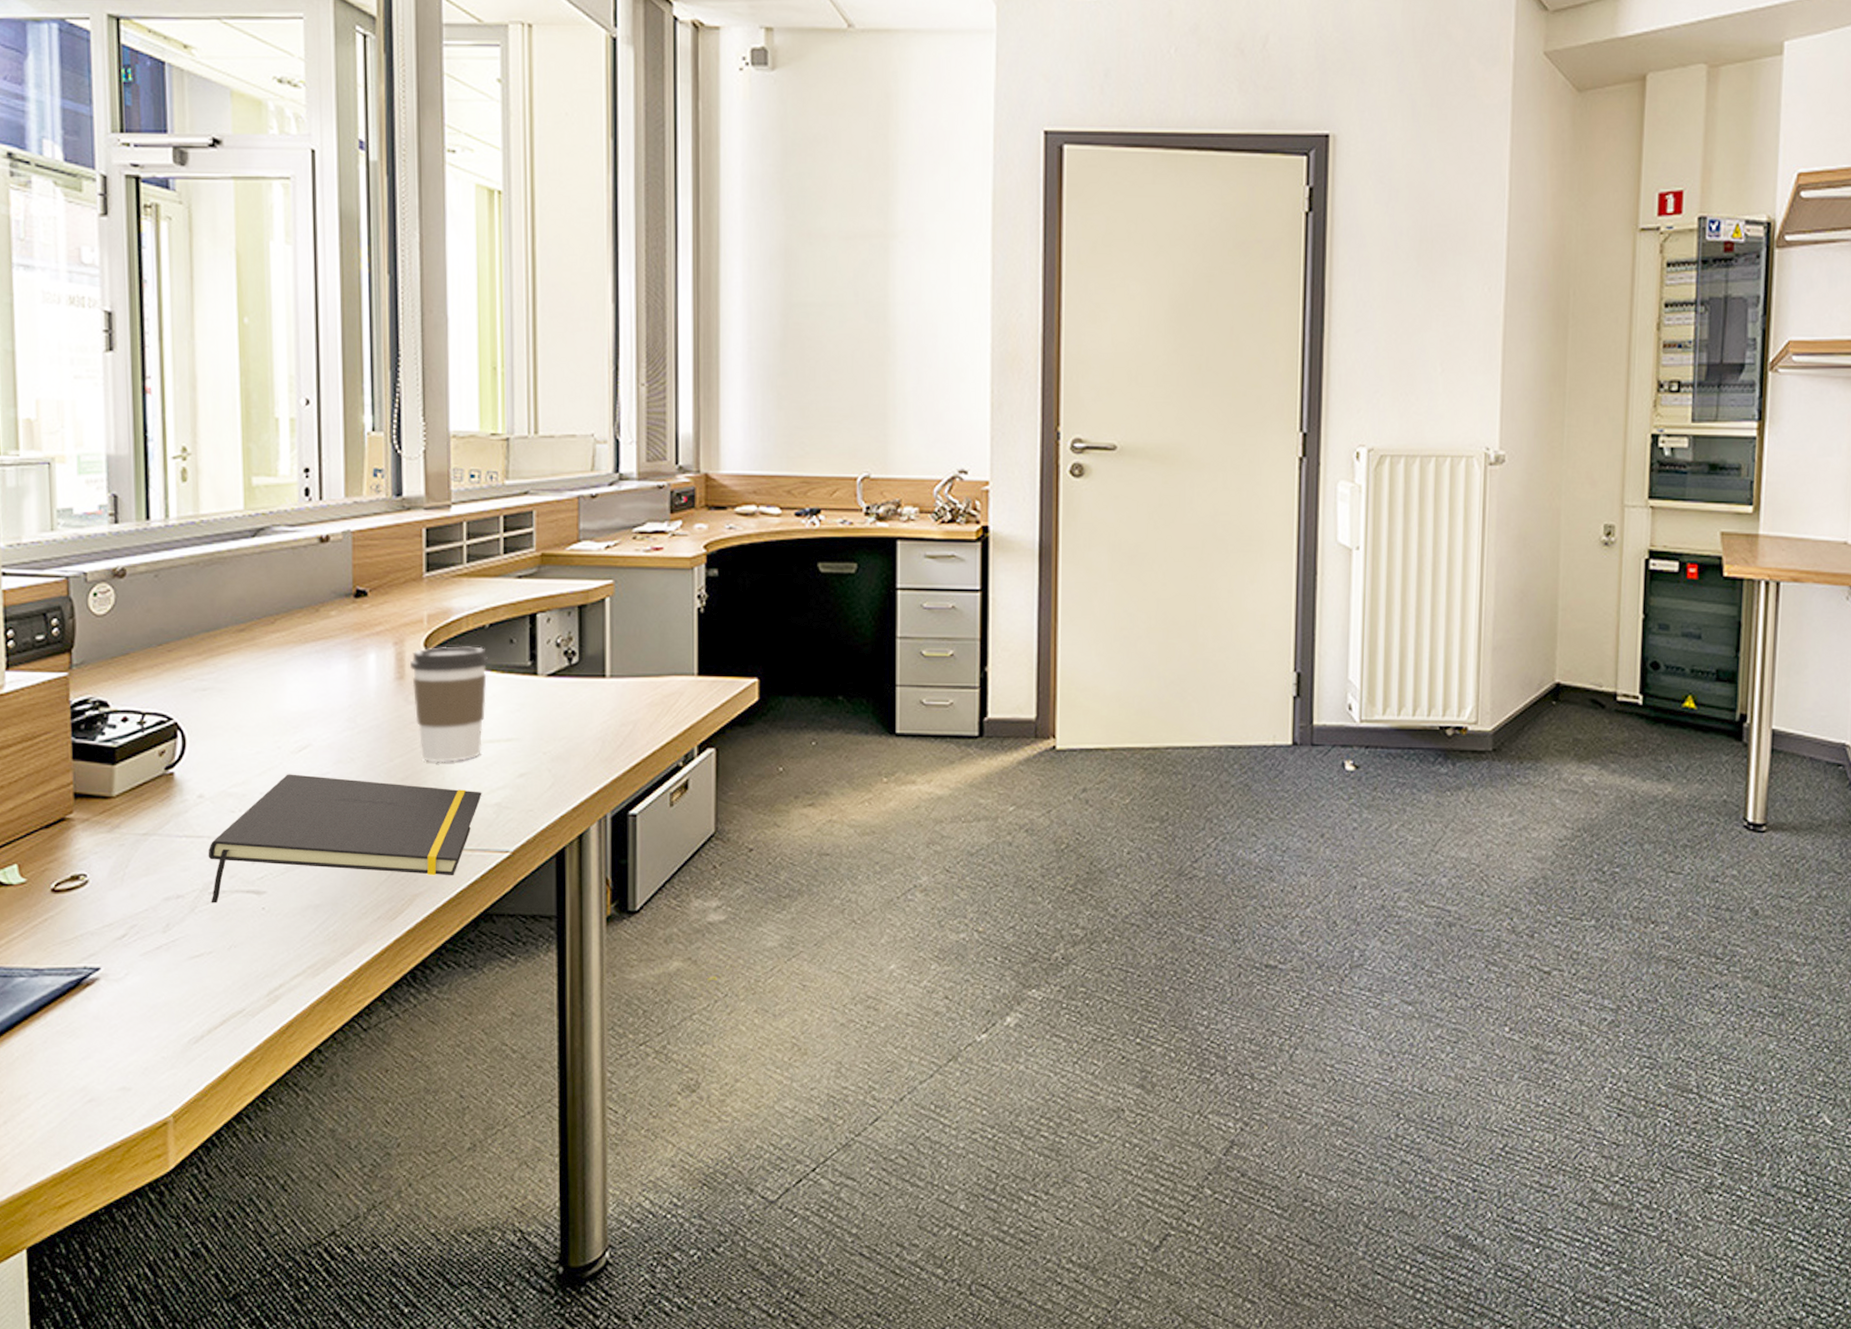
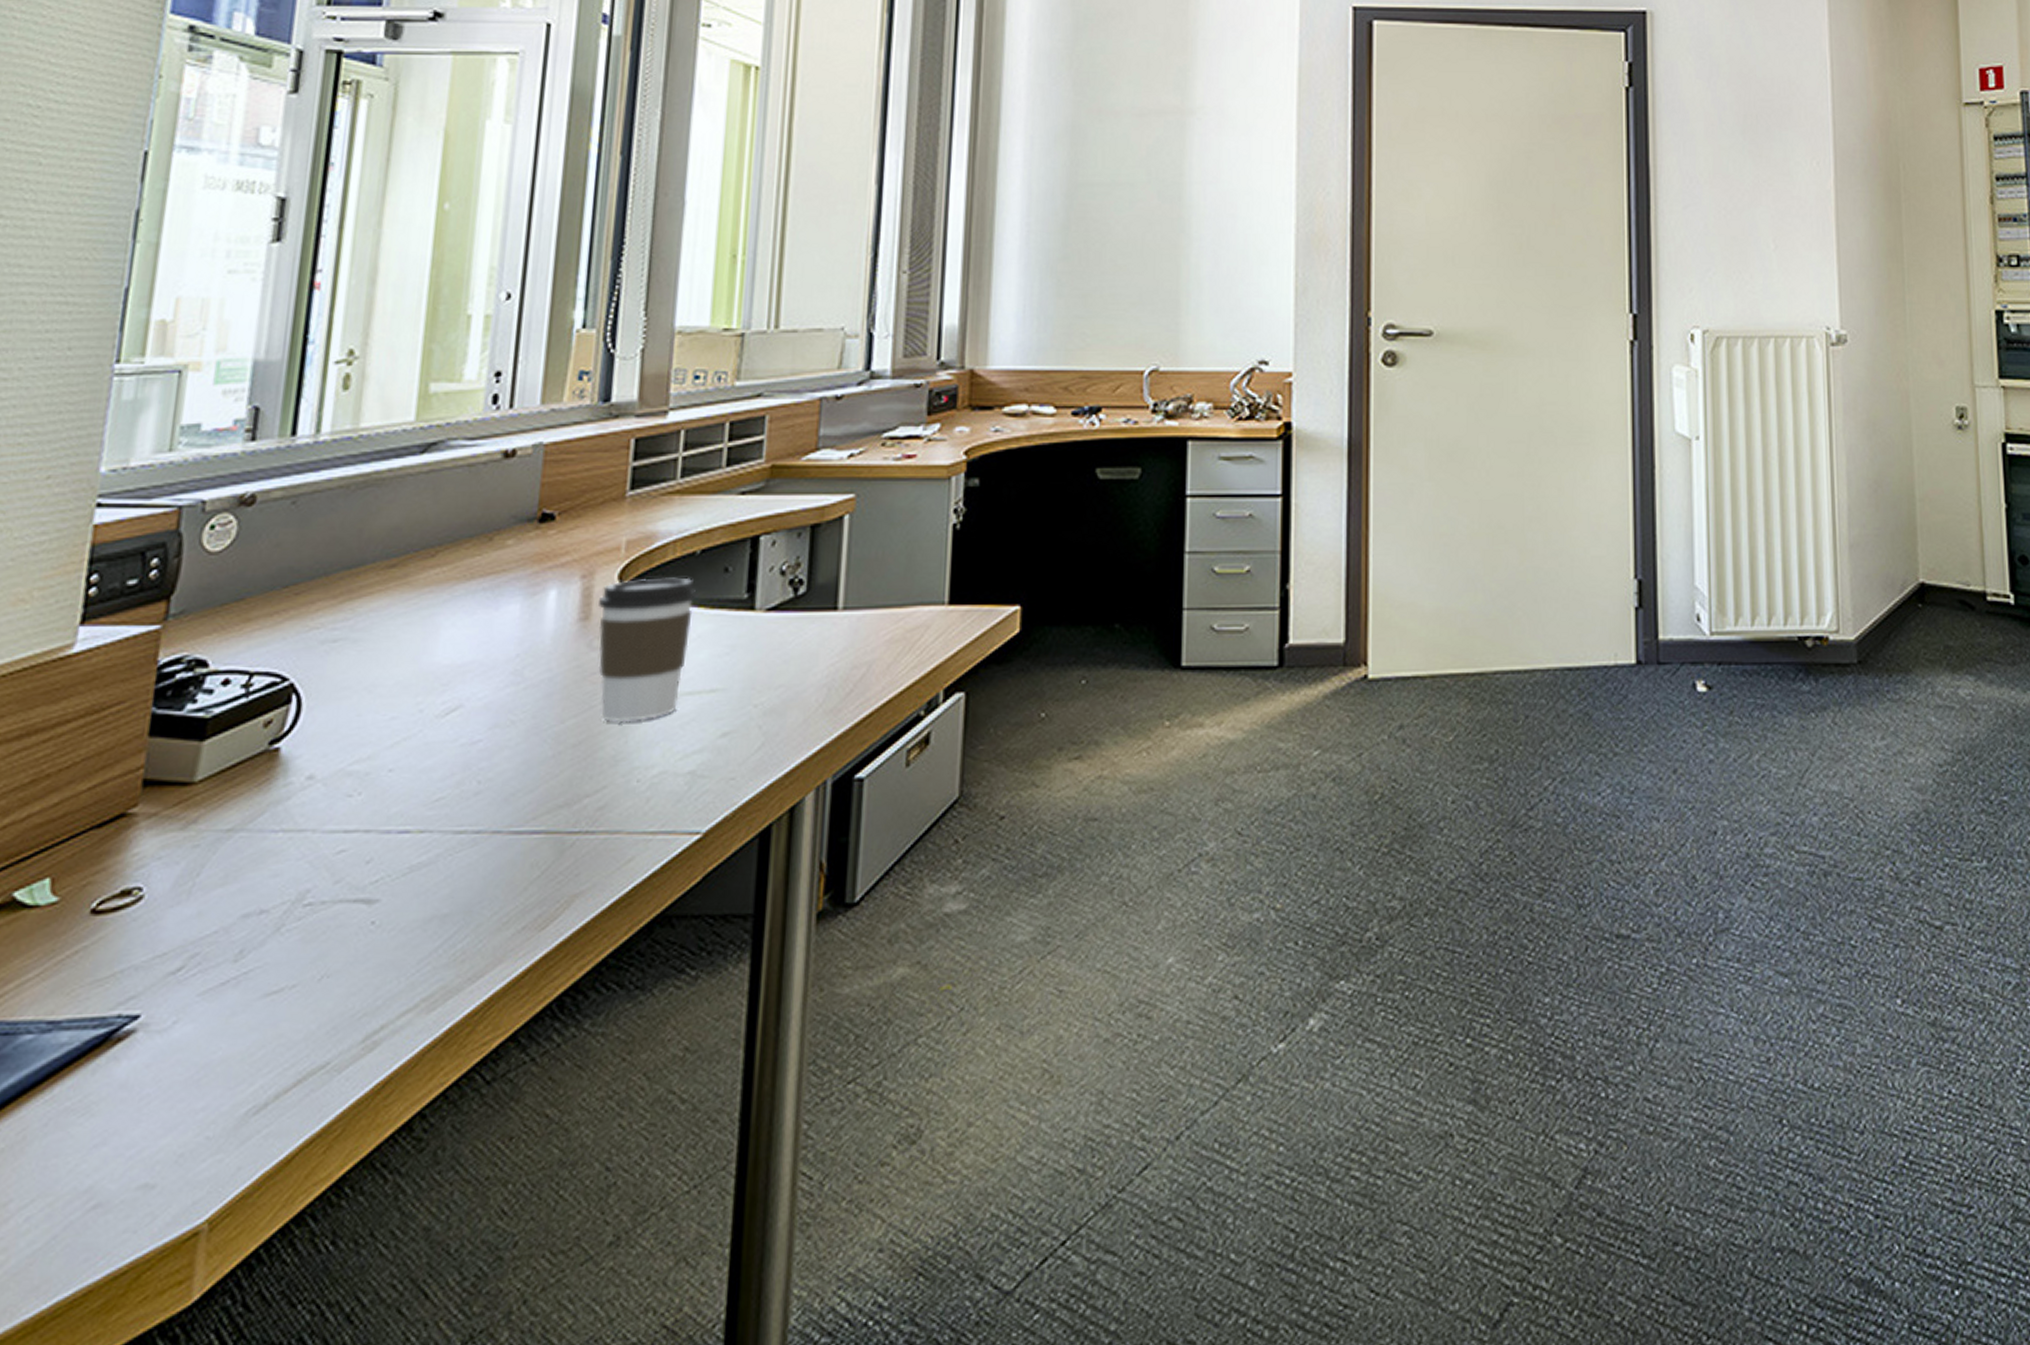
notepad: present [208,774,482,903] -> none [304,744,673,919]

